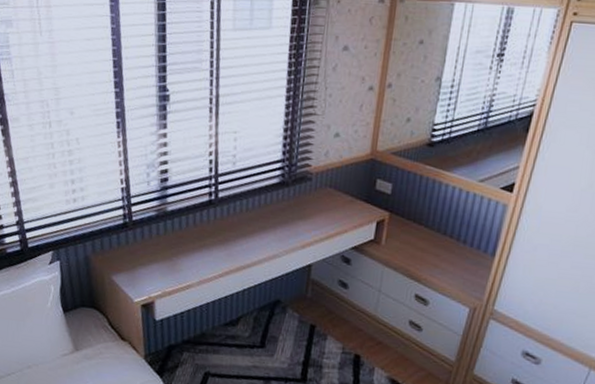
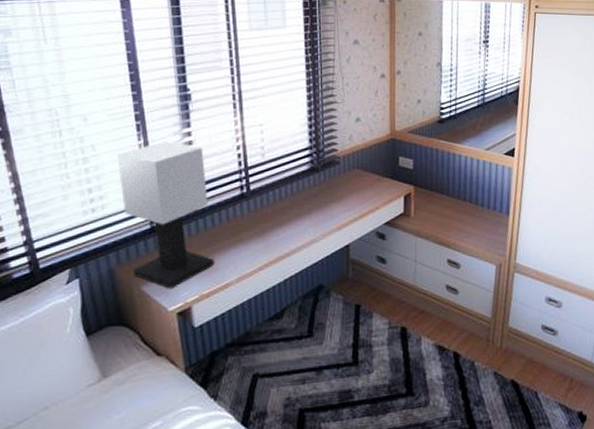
table lamp: none [97,141,178,282] -> present [117,142,214,289]

